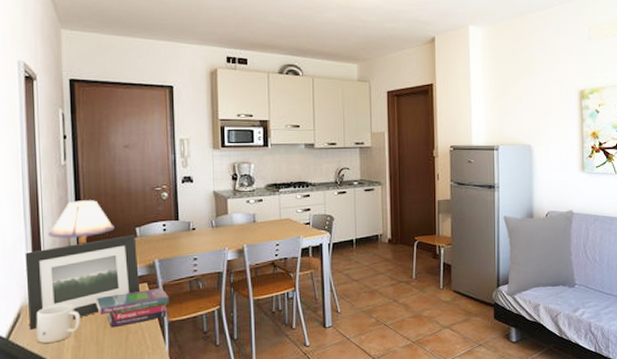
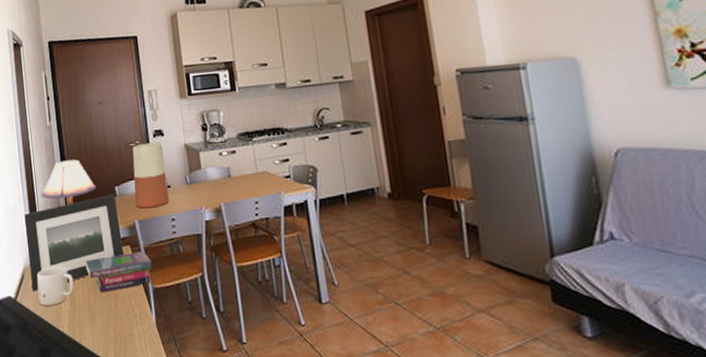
vase: none [156,187,192,249] -> present [132,142,169,209]
pillow: present [503,210,576,296] -> none [546,145,685,270]

